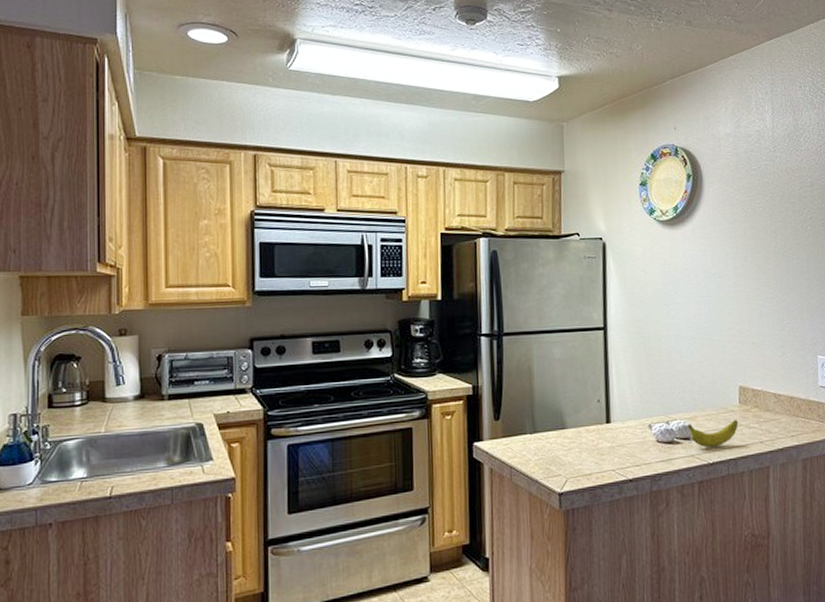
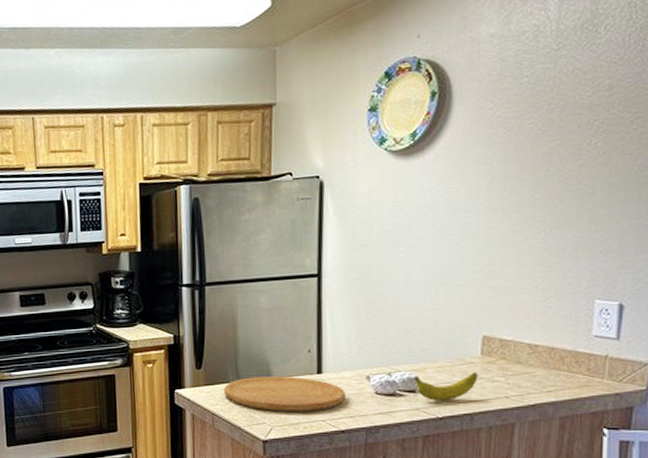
cutting board: none [521,426,632,462] -> present [224,376,346,412]

